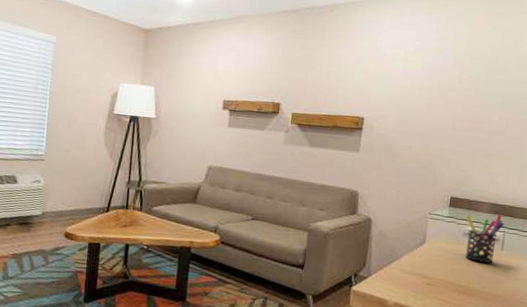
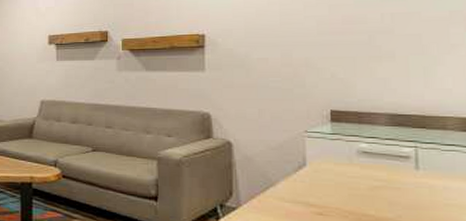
pen holder: present [464,214,505,264] -> none [355,127,414,187]

